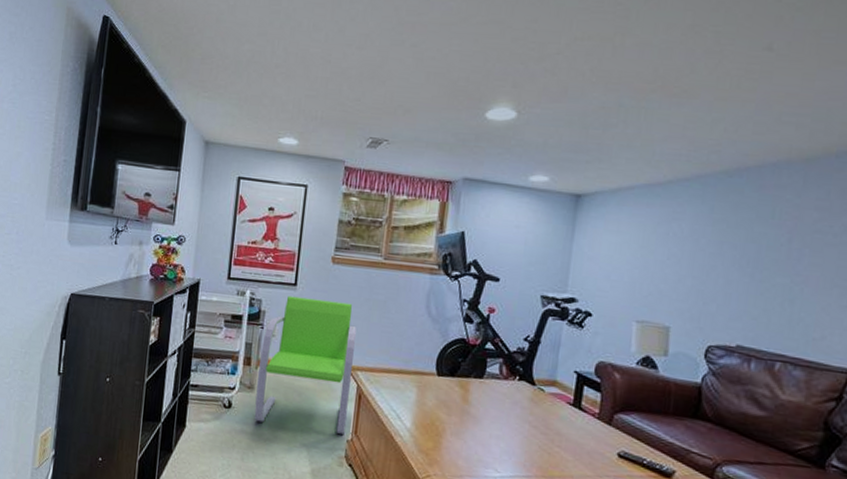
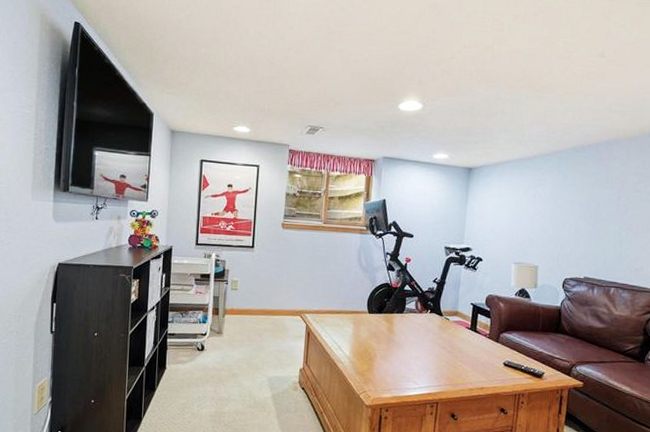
armchair: present [254,295,357,434] -> none [223,256,304,365]

